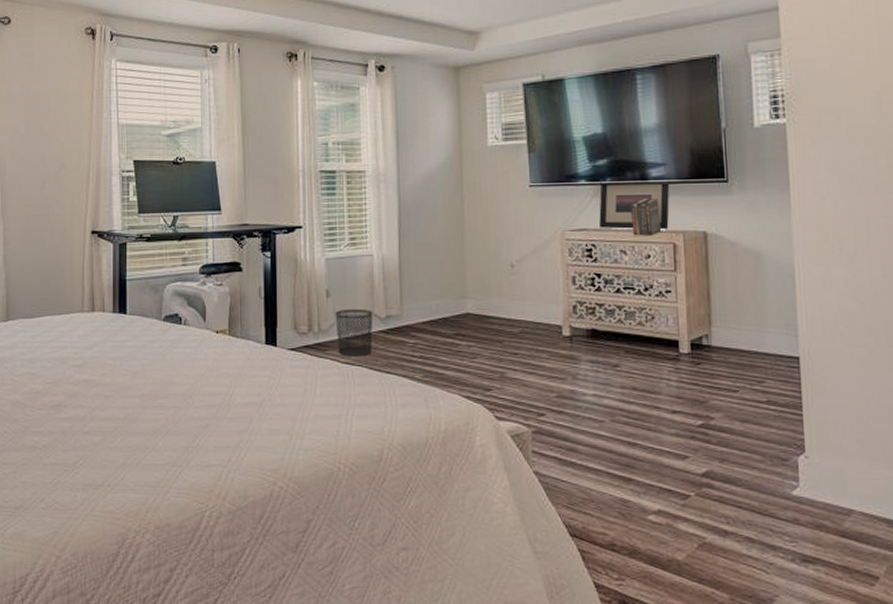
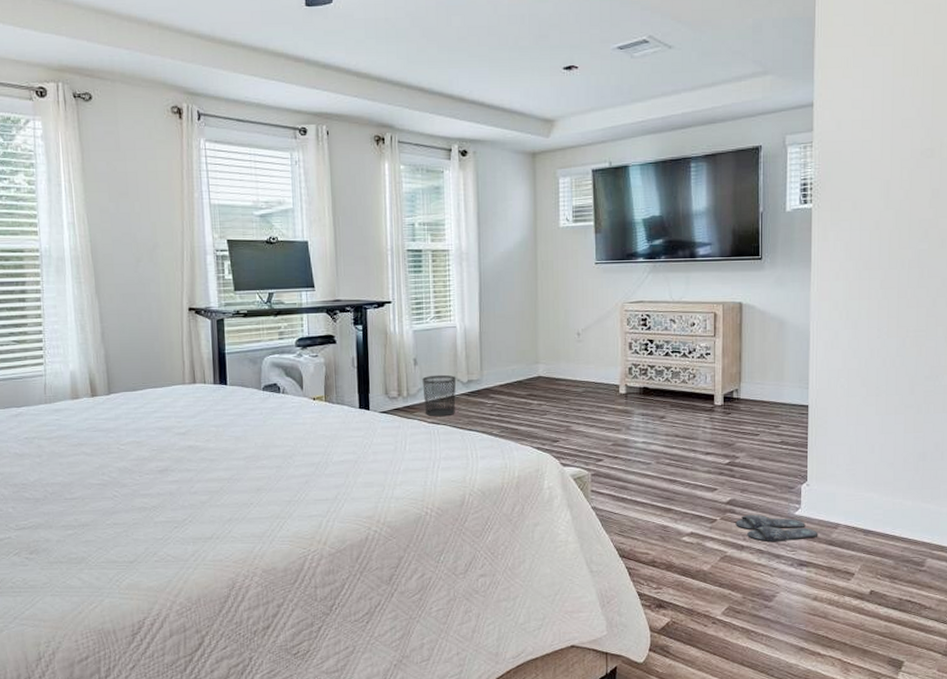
picture frame: present [599,181,670,230] -> none [654,259,714,301]
books: present [629,199,662,236] -> none [680,274,705,307]
slippers: none [715,491,824,529] -> present [735,514,817,542]

